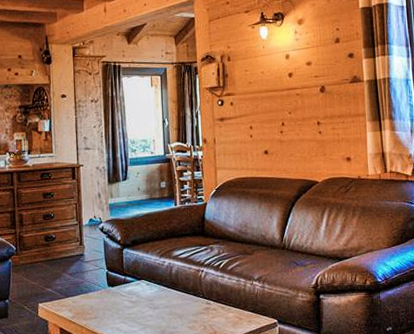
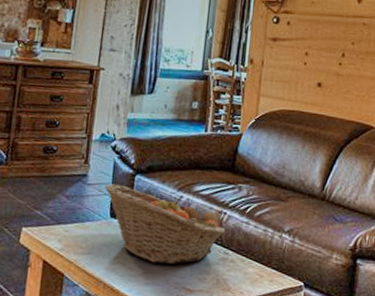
fruit basket: none [99,258,205,319] -> present [104,183,226,264]

